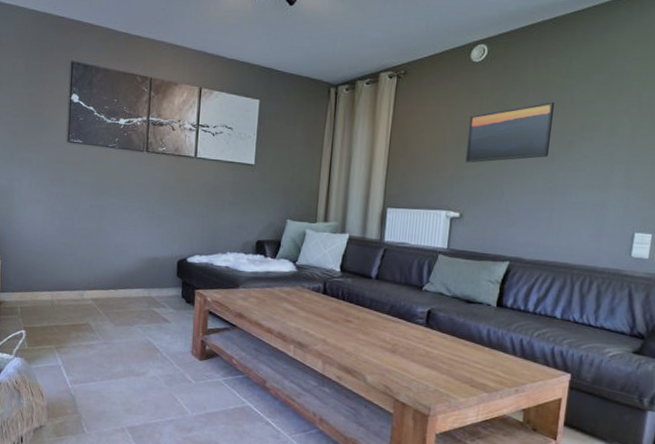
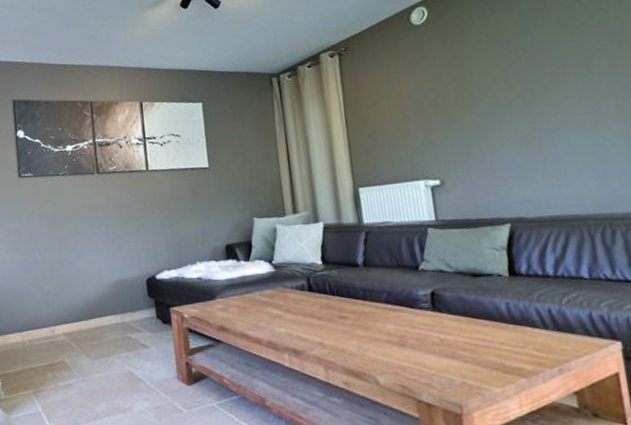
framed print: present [465,101,554,163] -> none [425,48,524,127]

